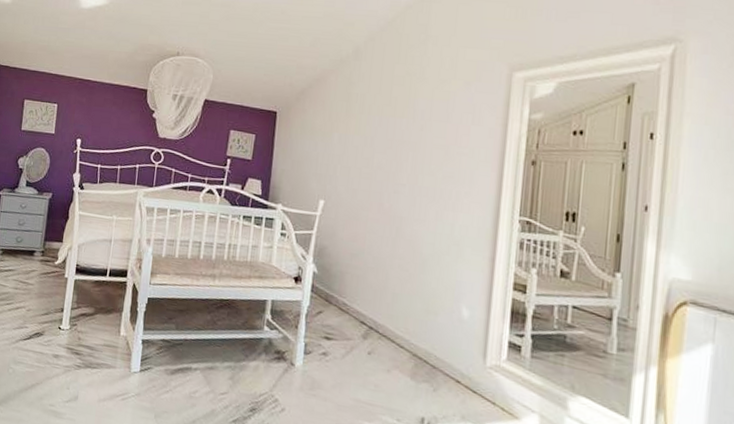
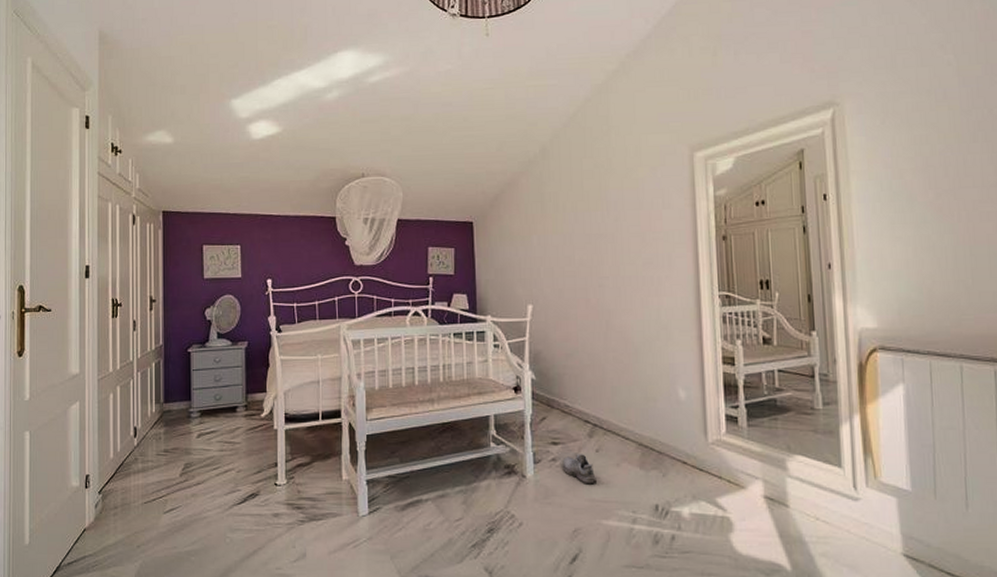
shoe: none [332,352,365,386] -> present [562,454,596,484]

